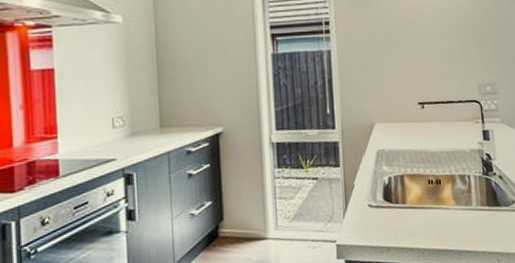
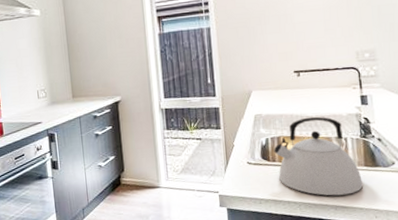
kettle: none [397,152,485,240] -> present [274,116,363,196]

